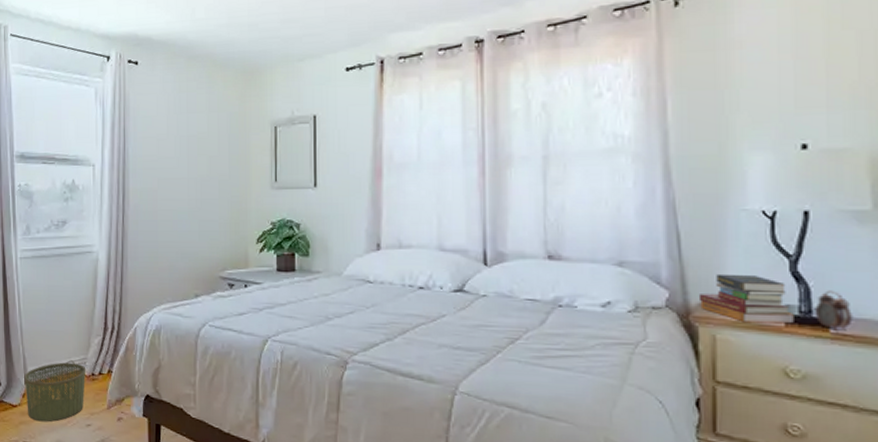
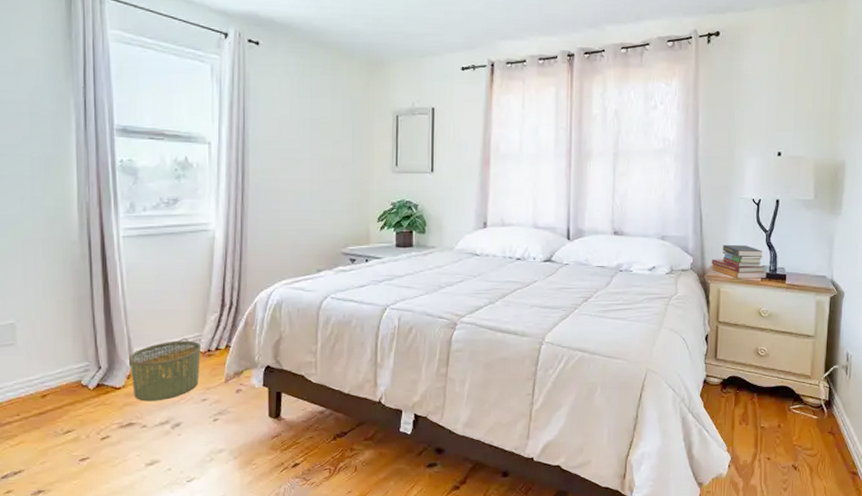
alarm clock: present [816,290,853,331] -> none [779,255,799,282]

